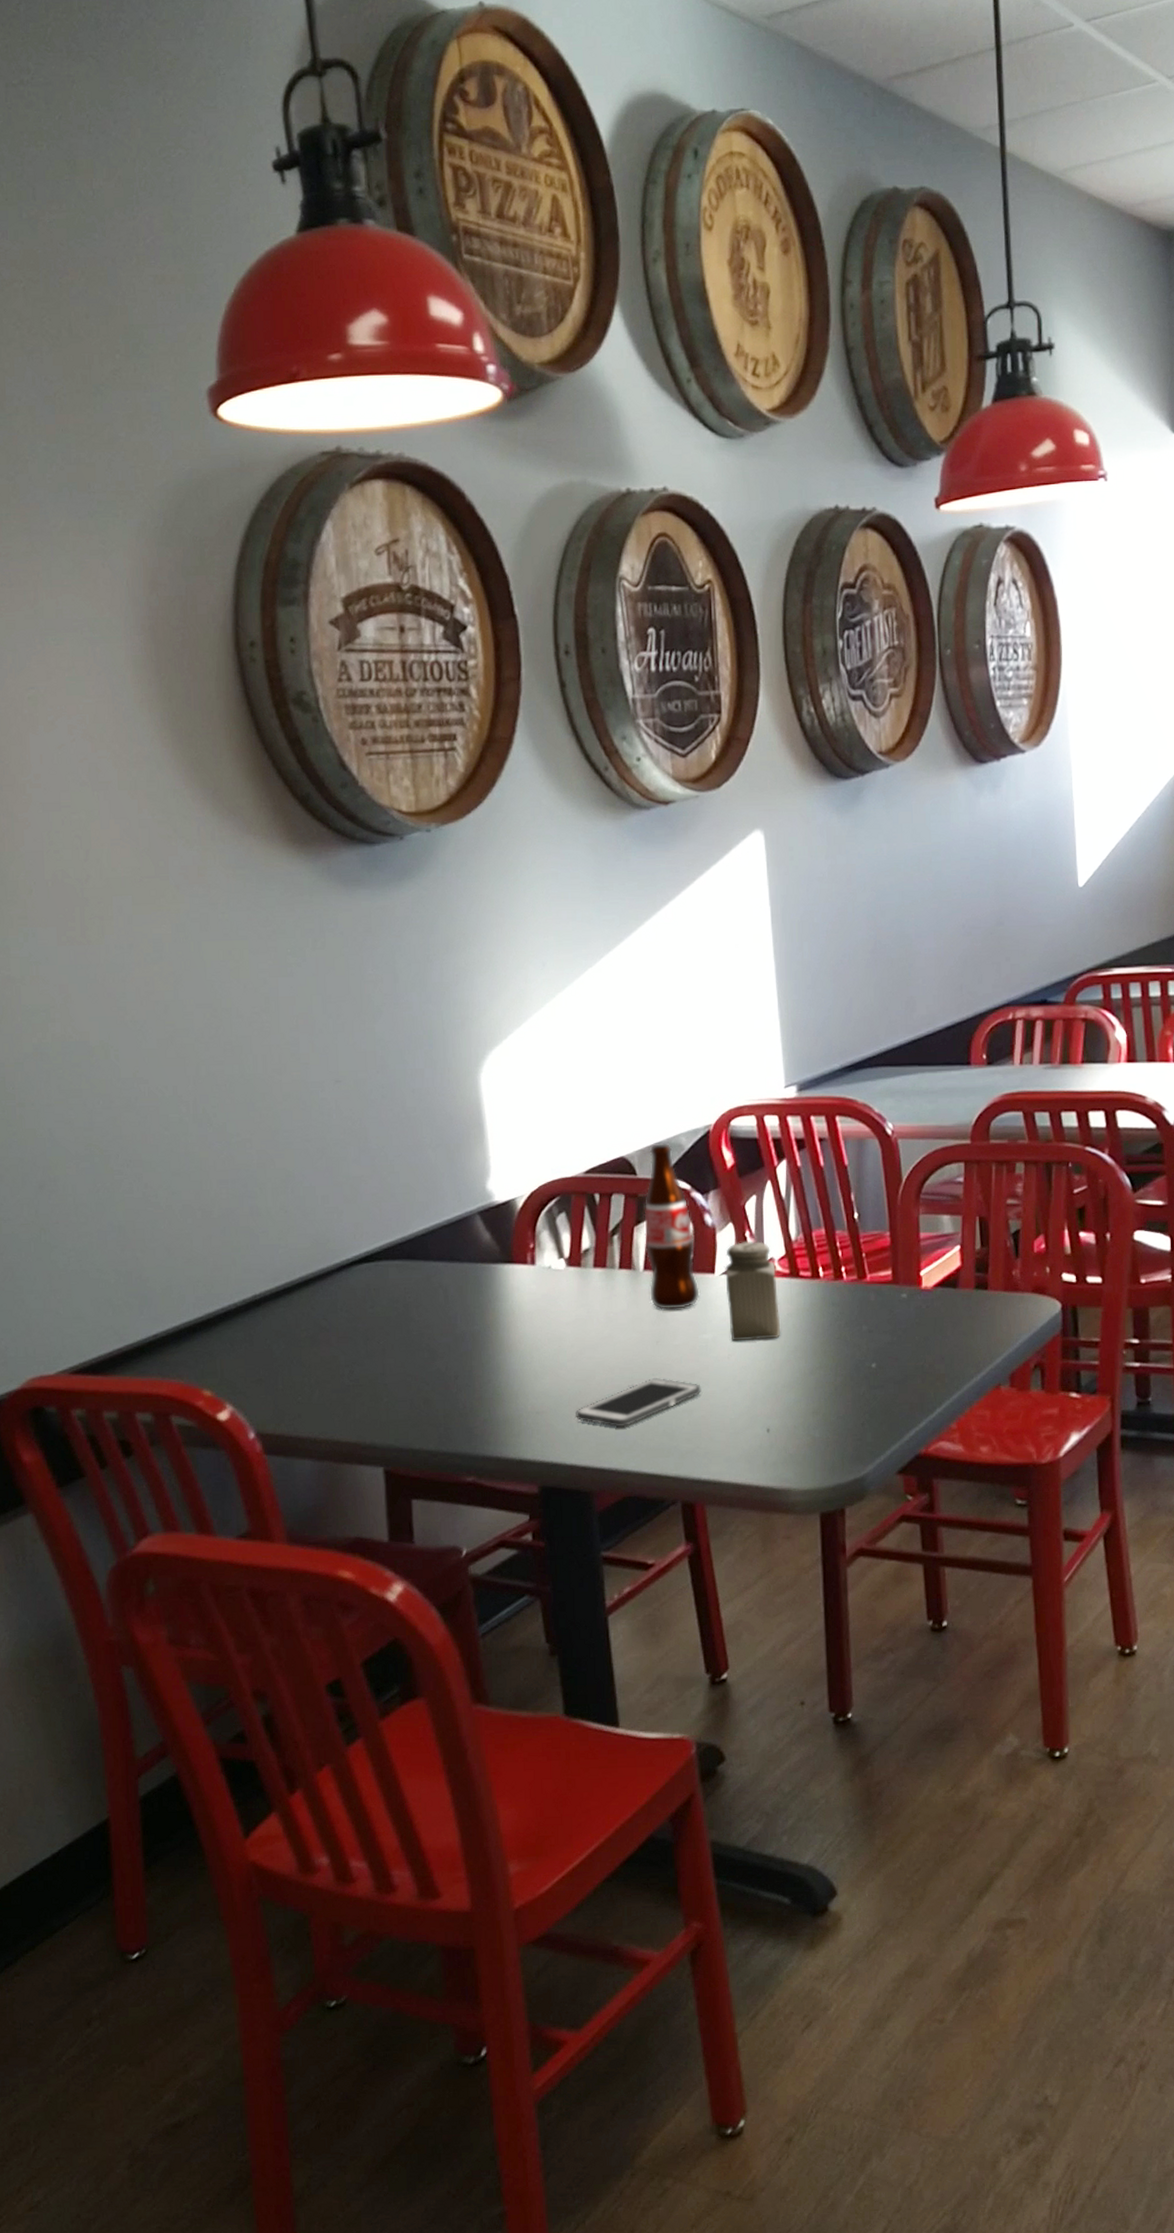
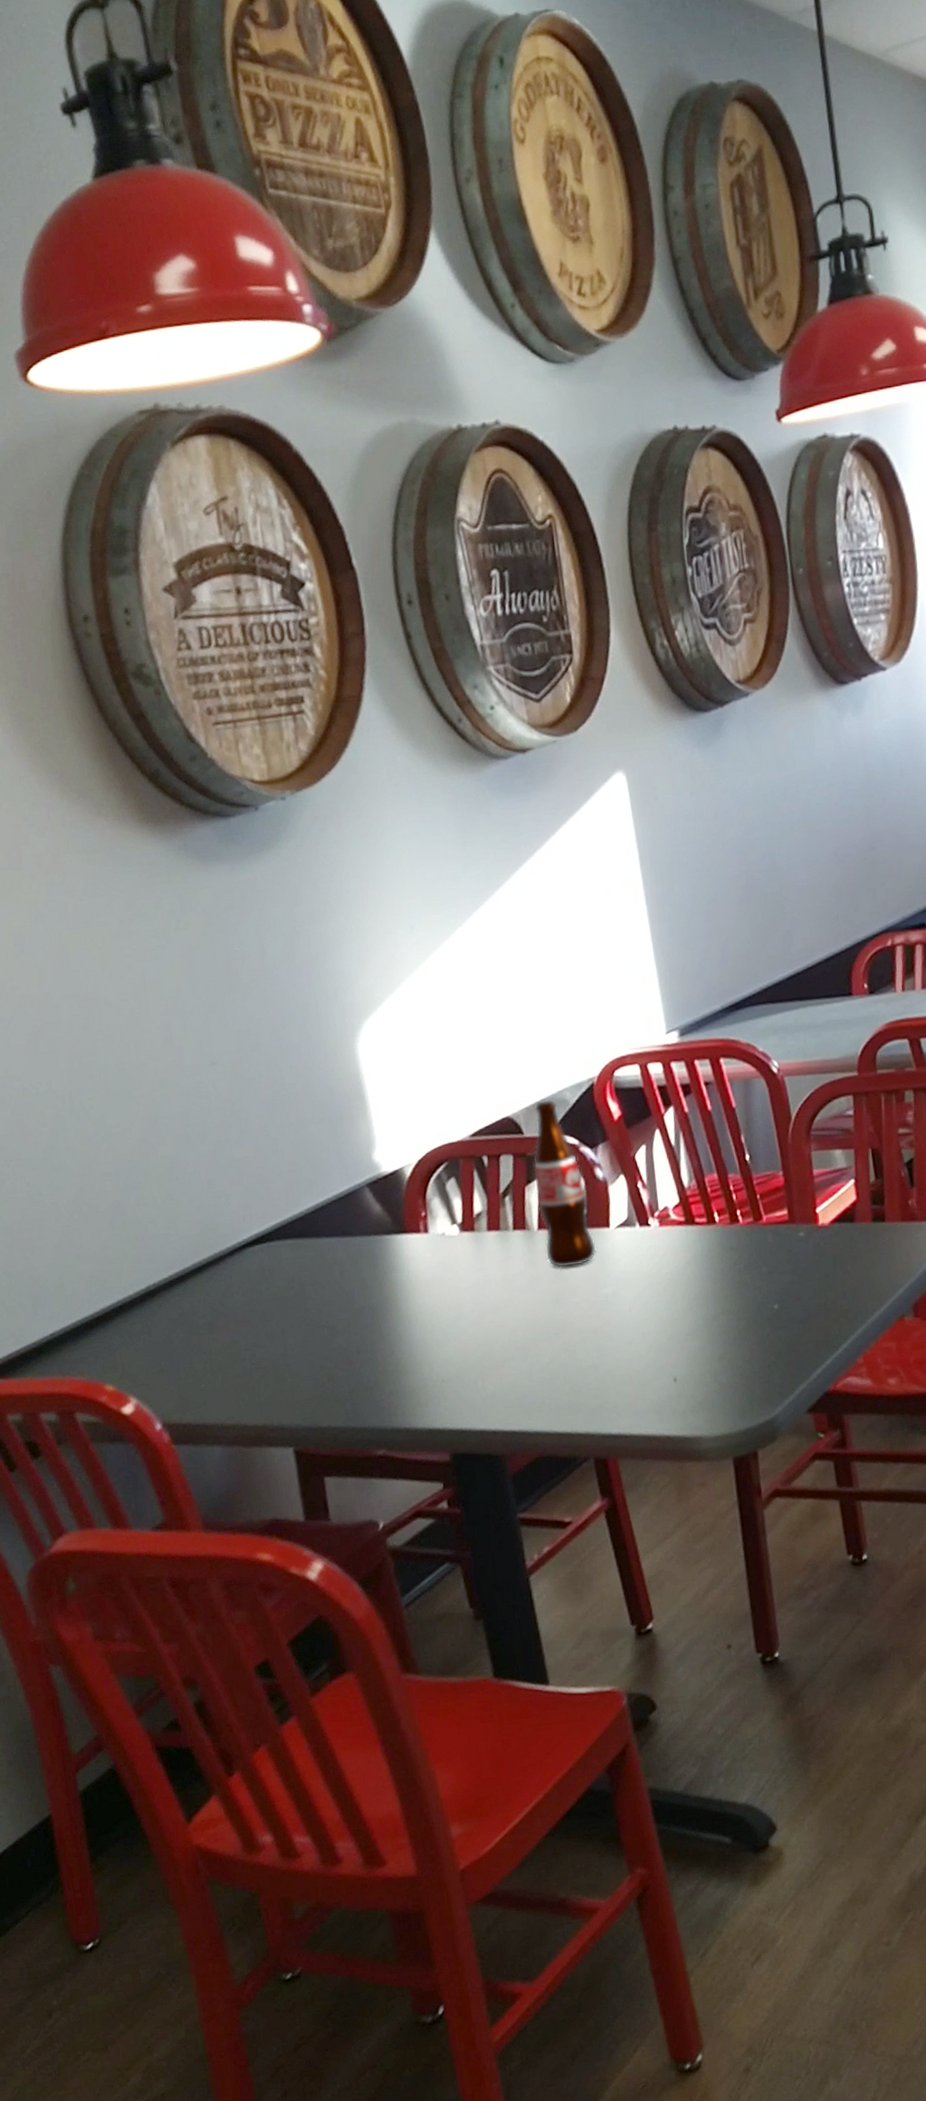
cell phone: present [576,1378,701,1428] -> none [481,1336,605,1389]
salt shaker: present [725,1240,781,1342] -> none [619,1191,680,1294]

